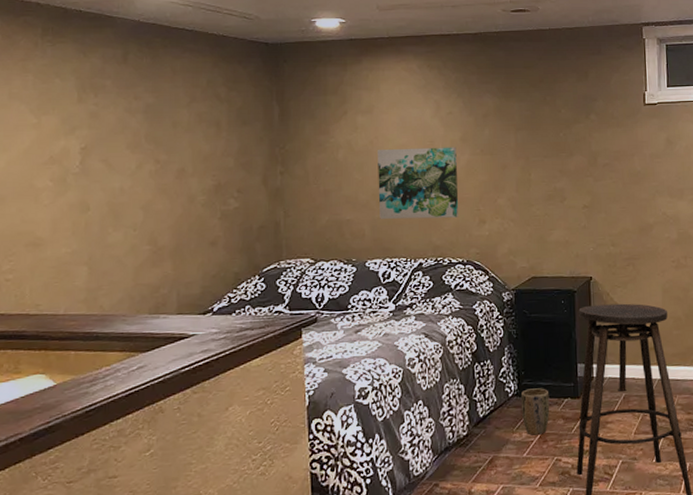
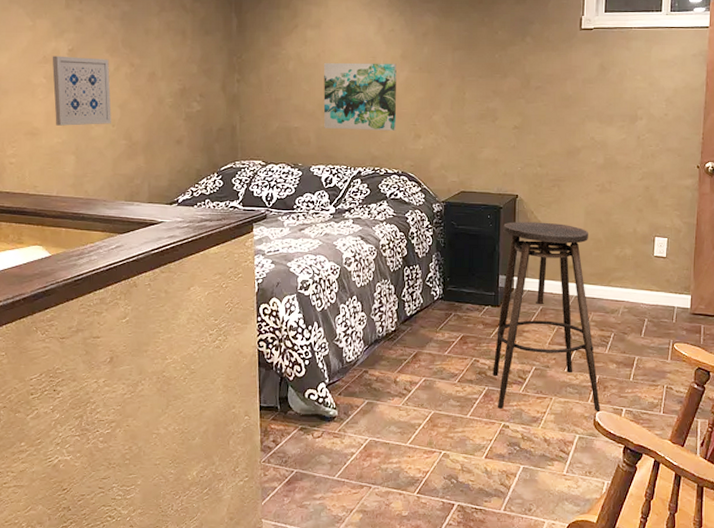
wall art: none [60,155,133,234] -> present [52,56,111,126]
plant pot: present [520,388,550,435] -> none [444,294,472,337]

